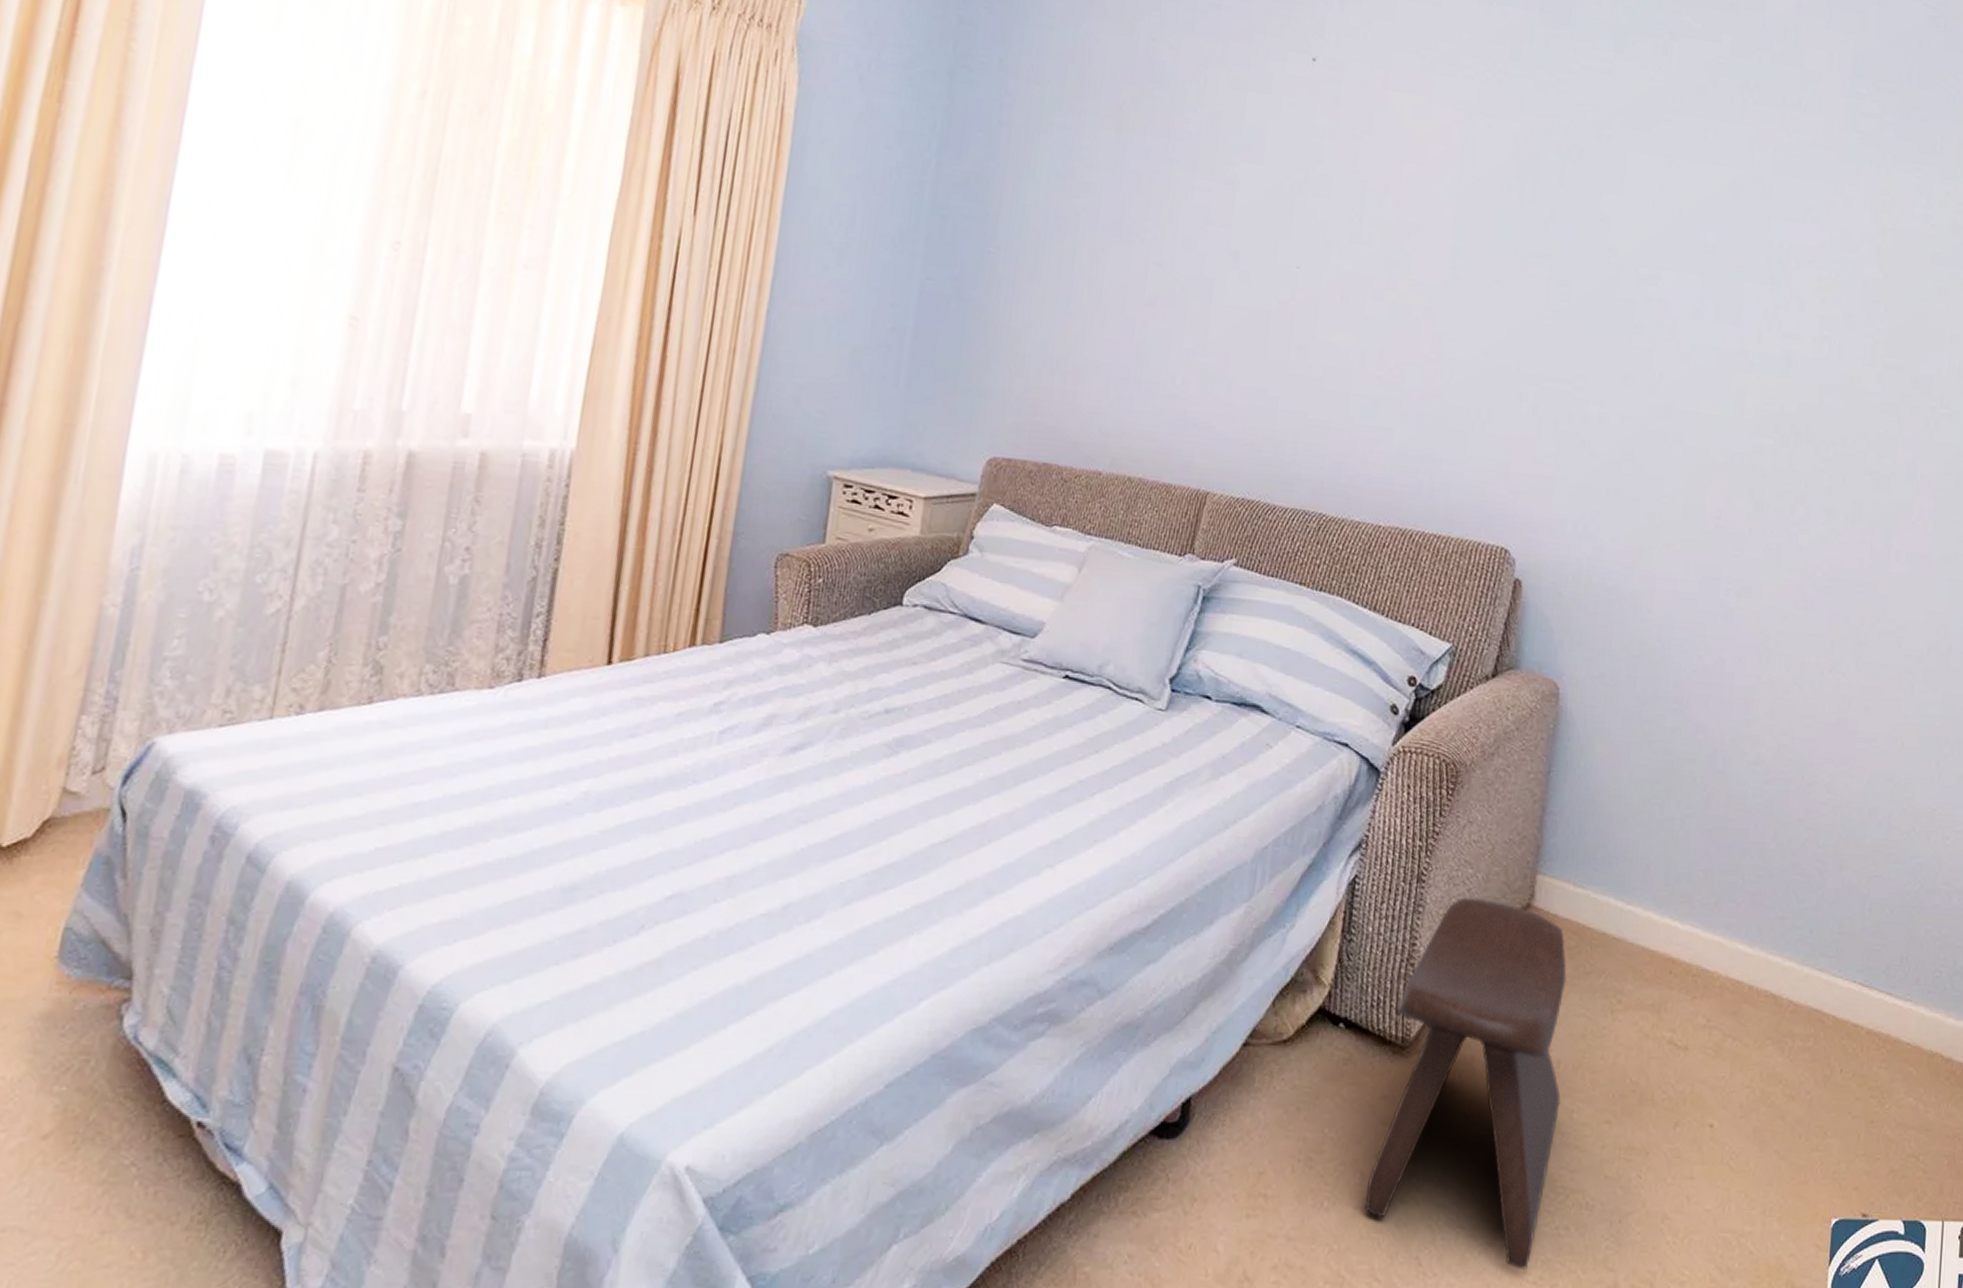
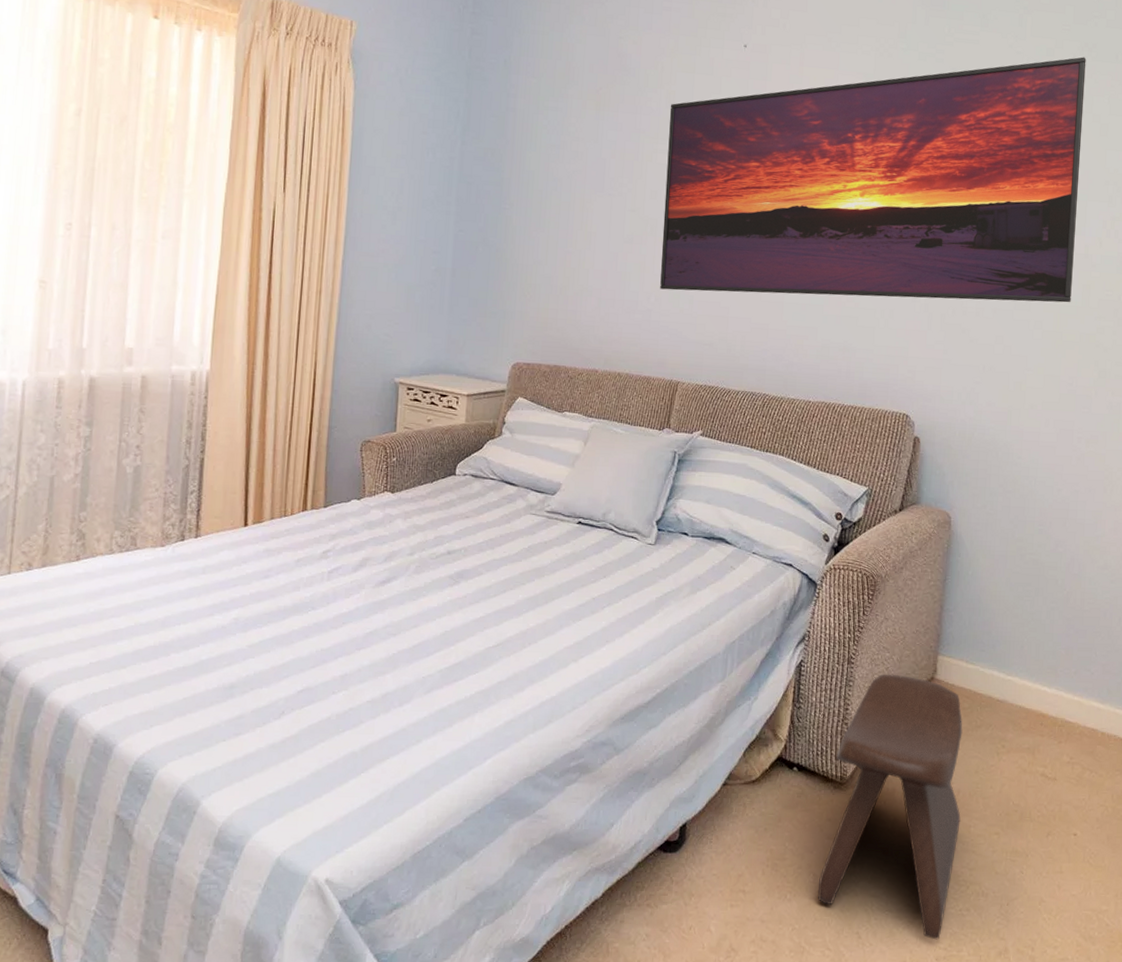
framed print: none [1189,98,1747,412] -> present [660,57,1086,303]

